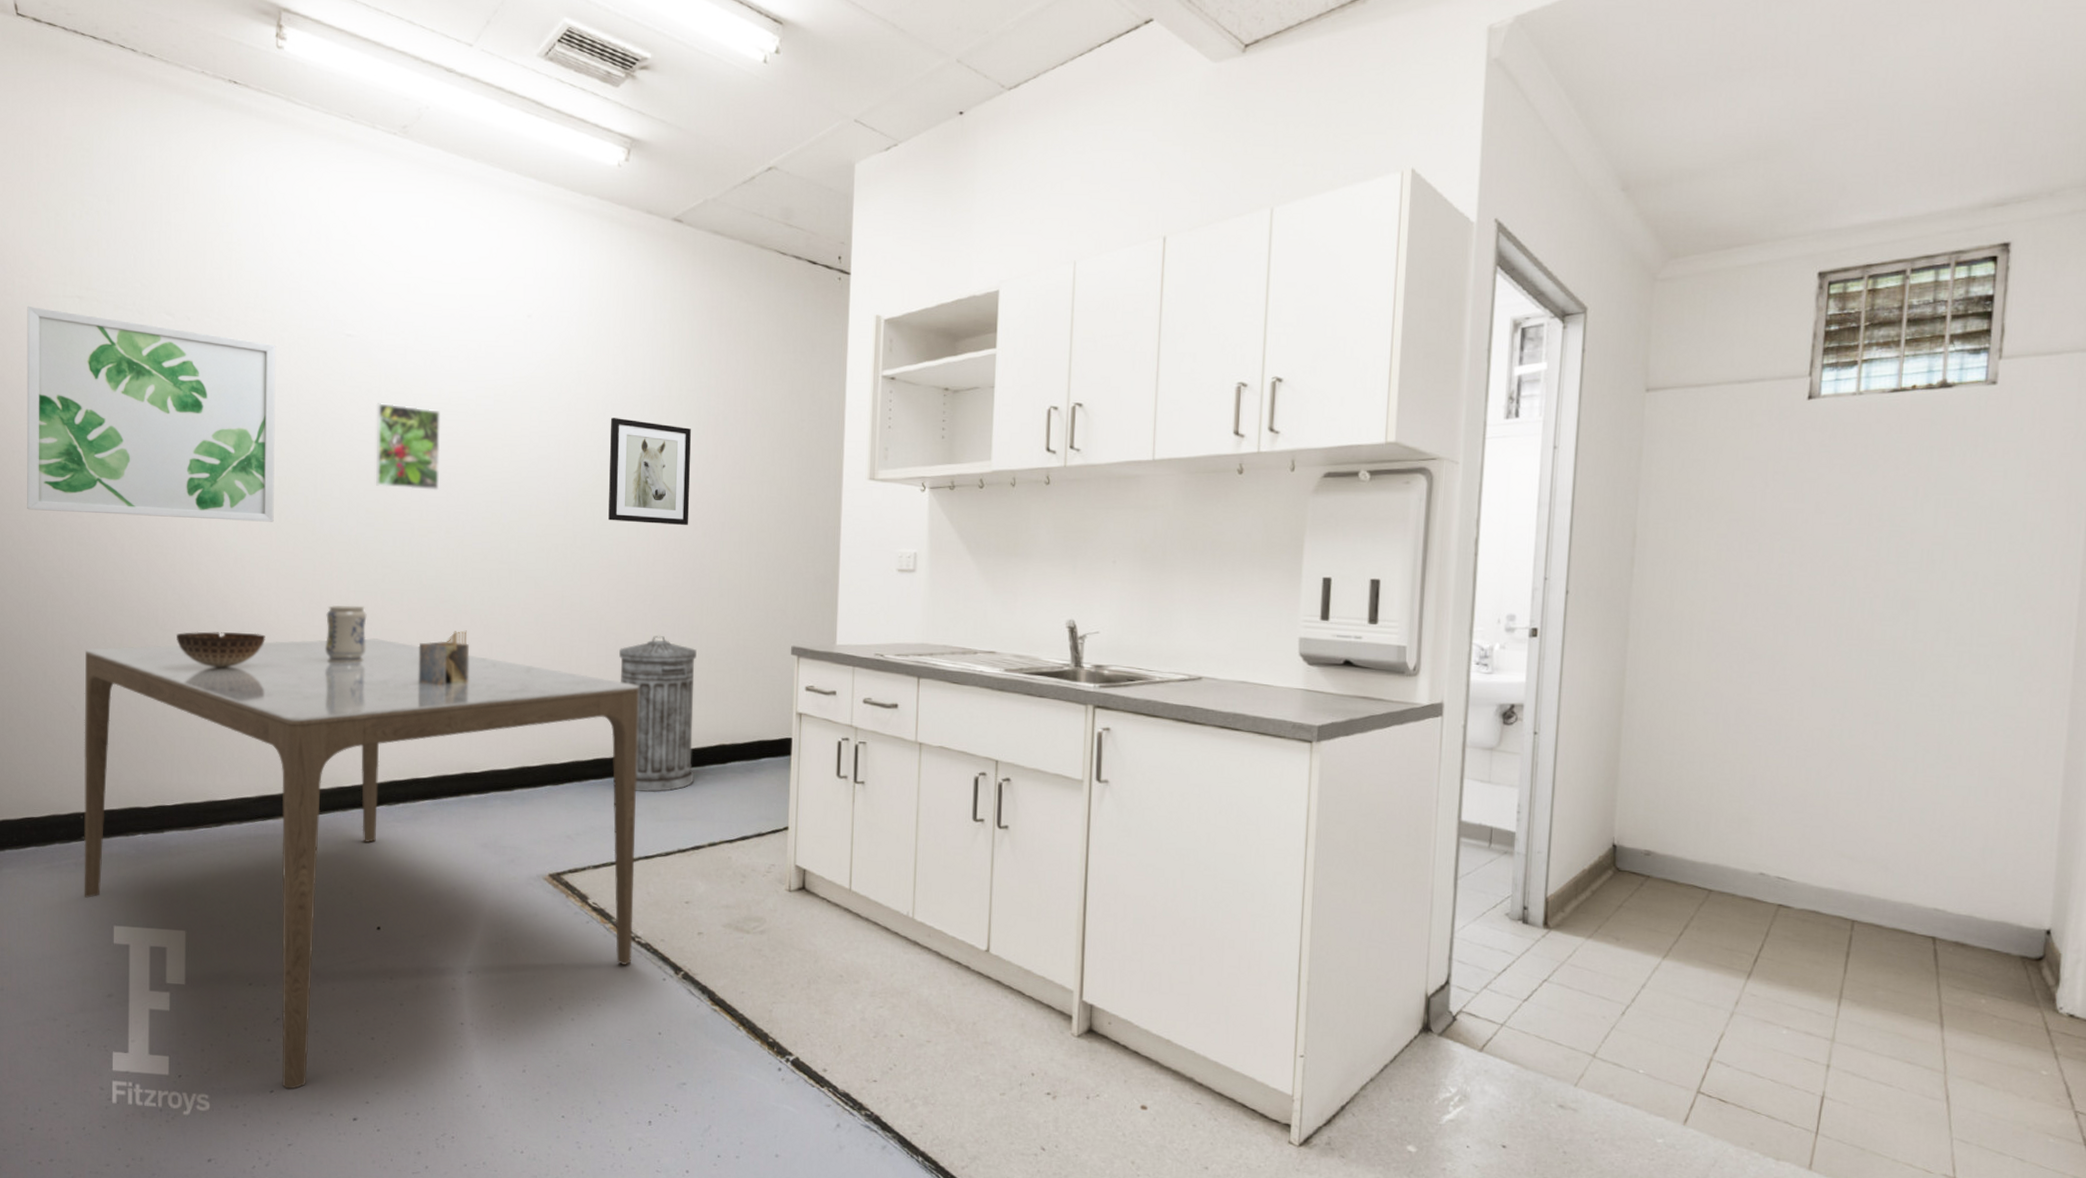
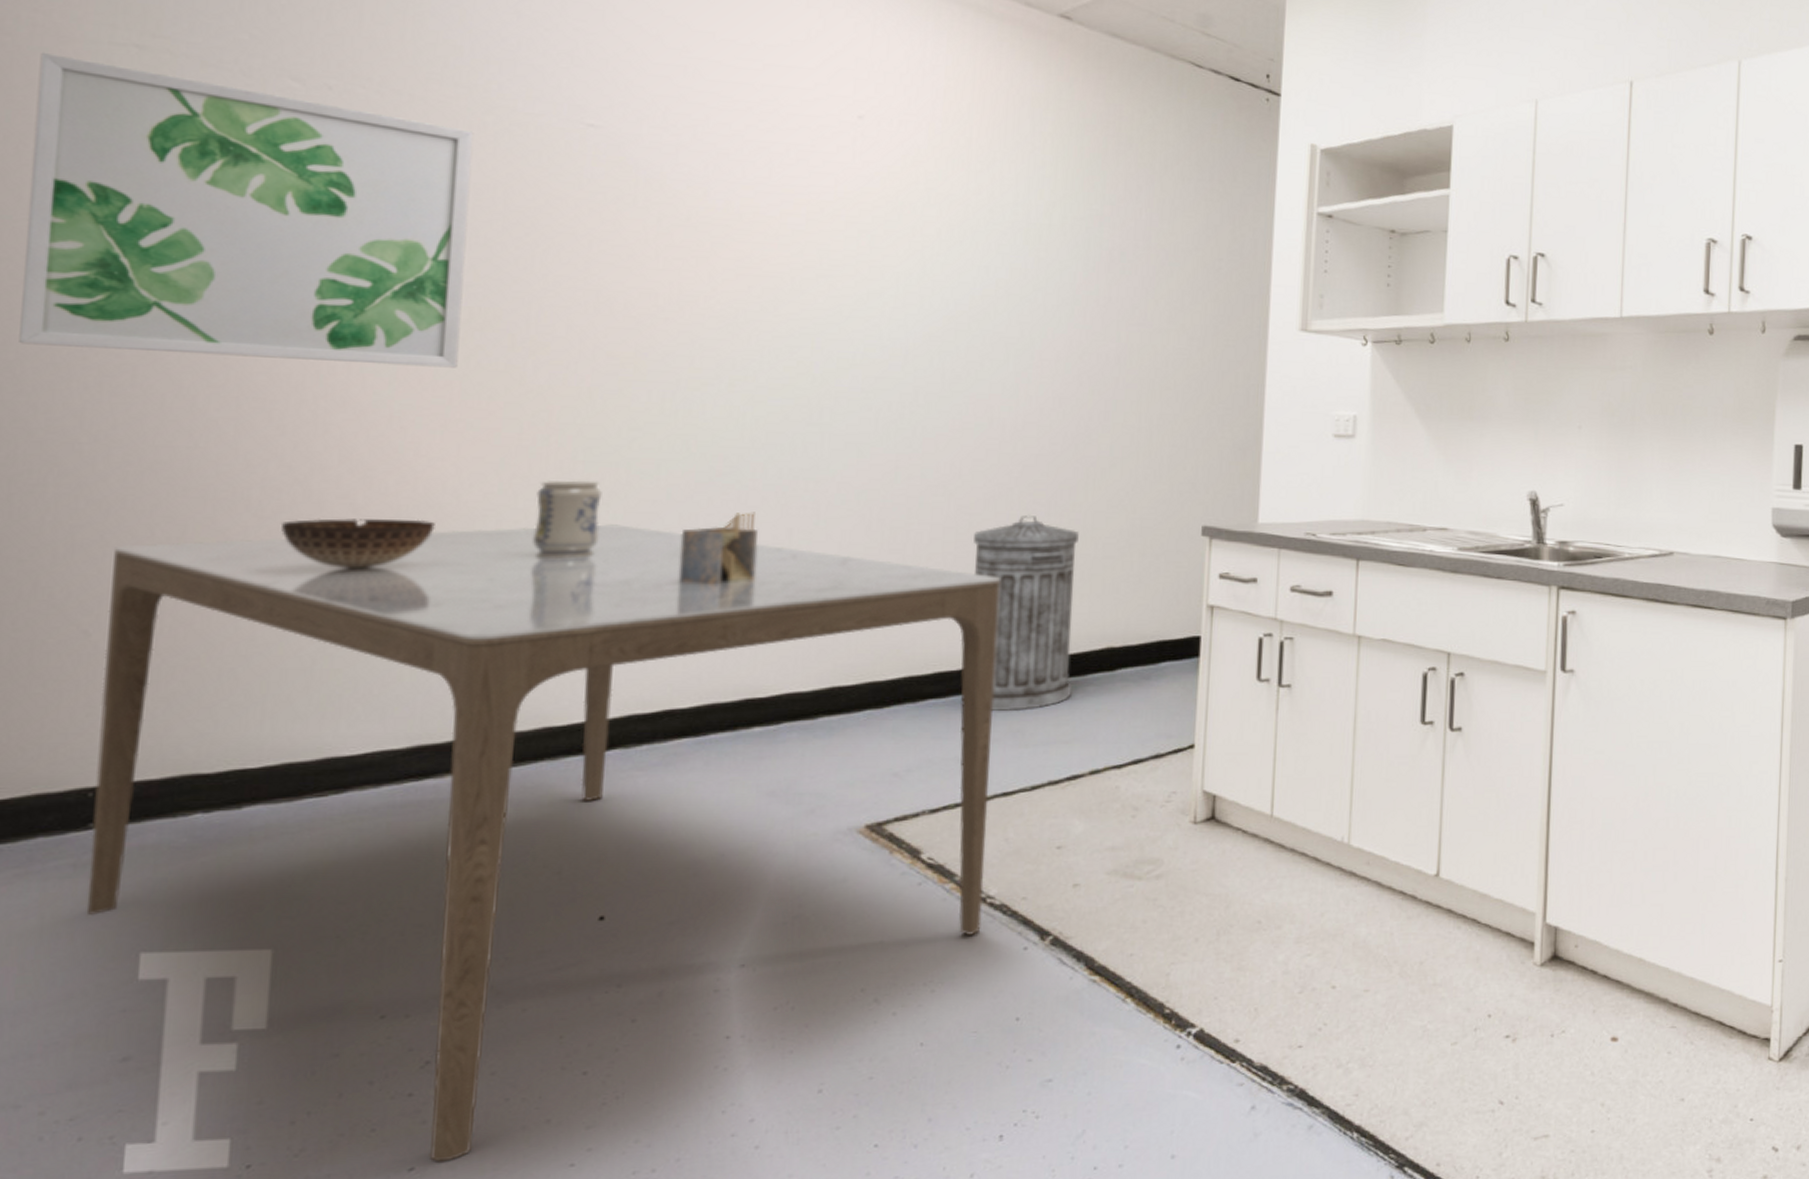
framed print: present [376,402,441,491] -> none [624,214,728,331]
wall art: present [608,418,691,526] -> none [963,247,1077,381]

